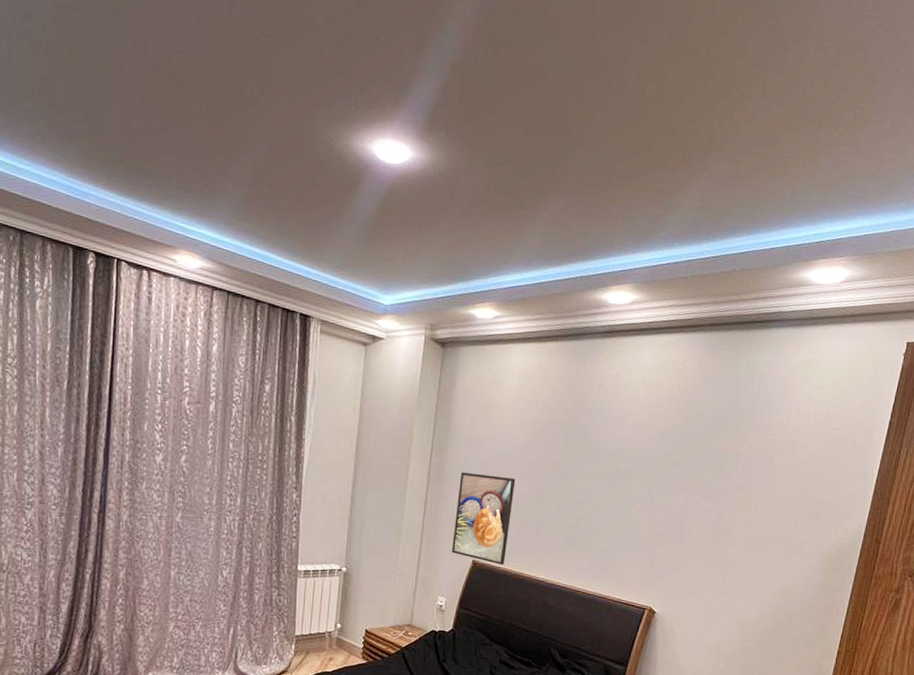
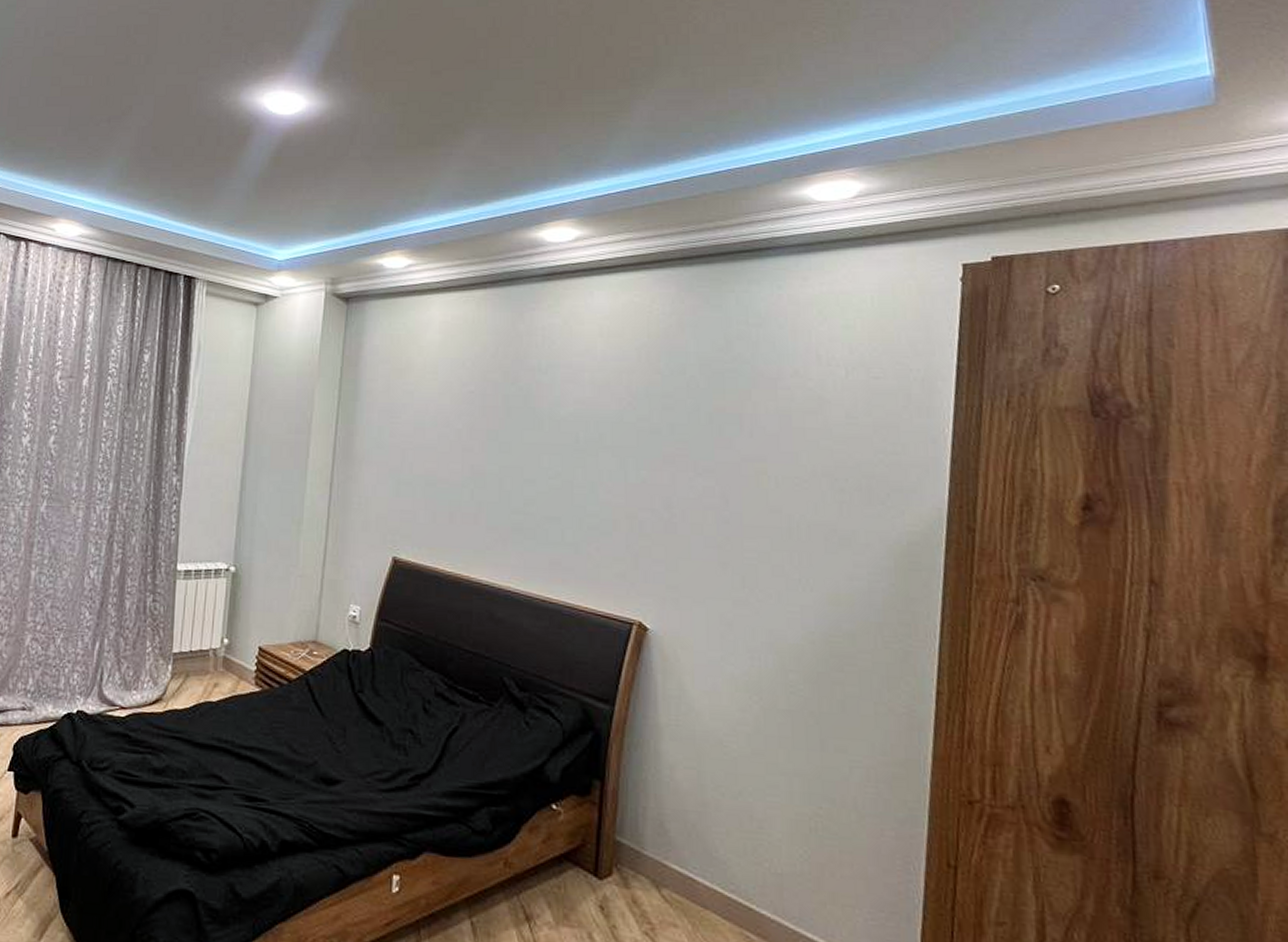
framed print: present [452,472,516,565] -> none [366,447,443,563]

